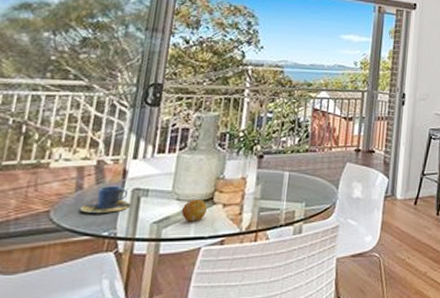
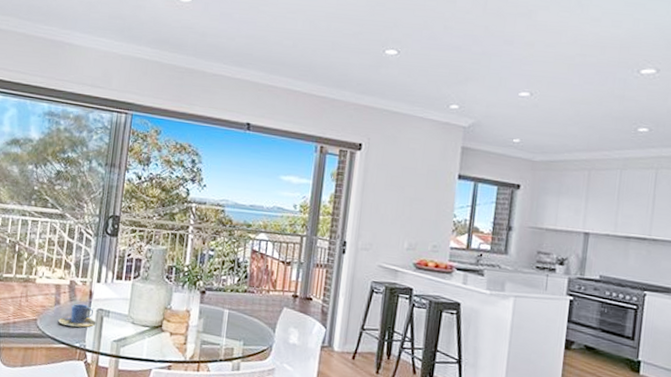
fruit: present [181,199,207,222] -> none [135,324,157,345]

